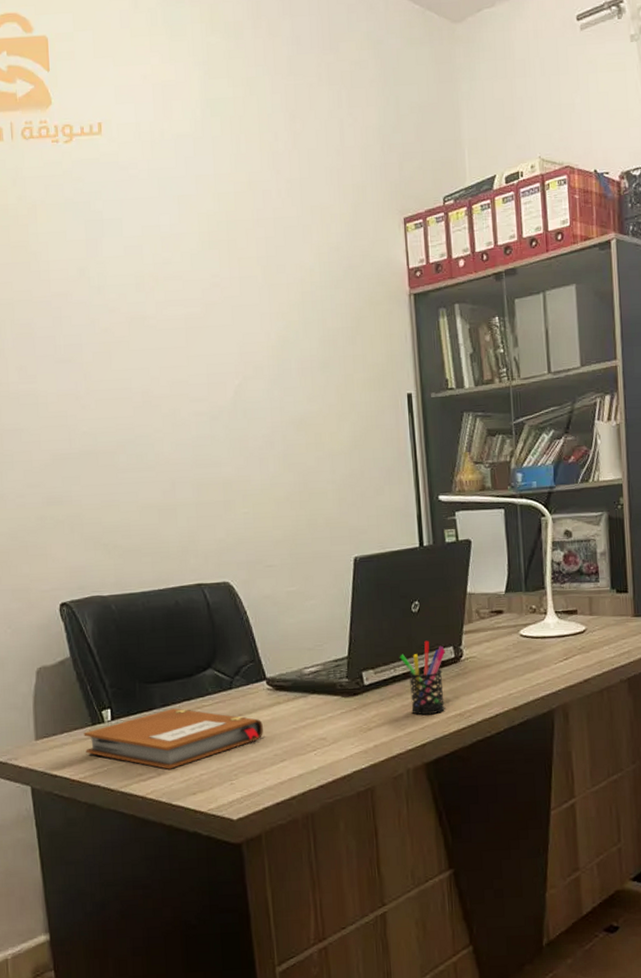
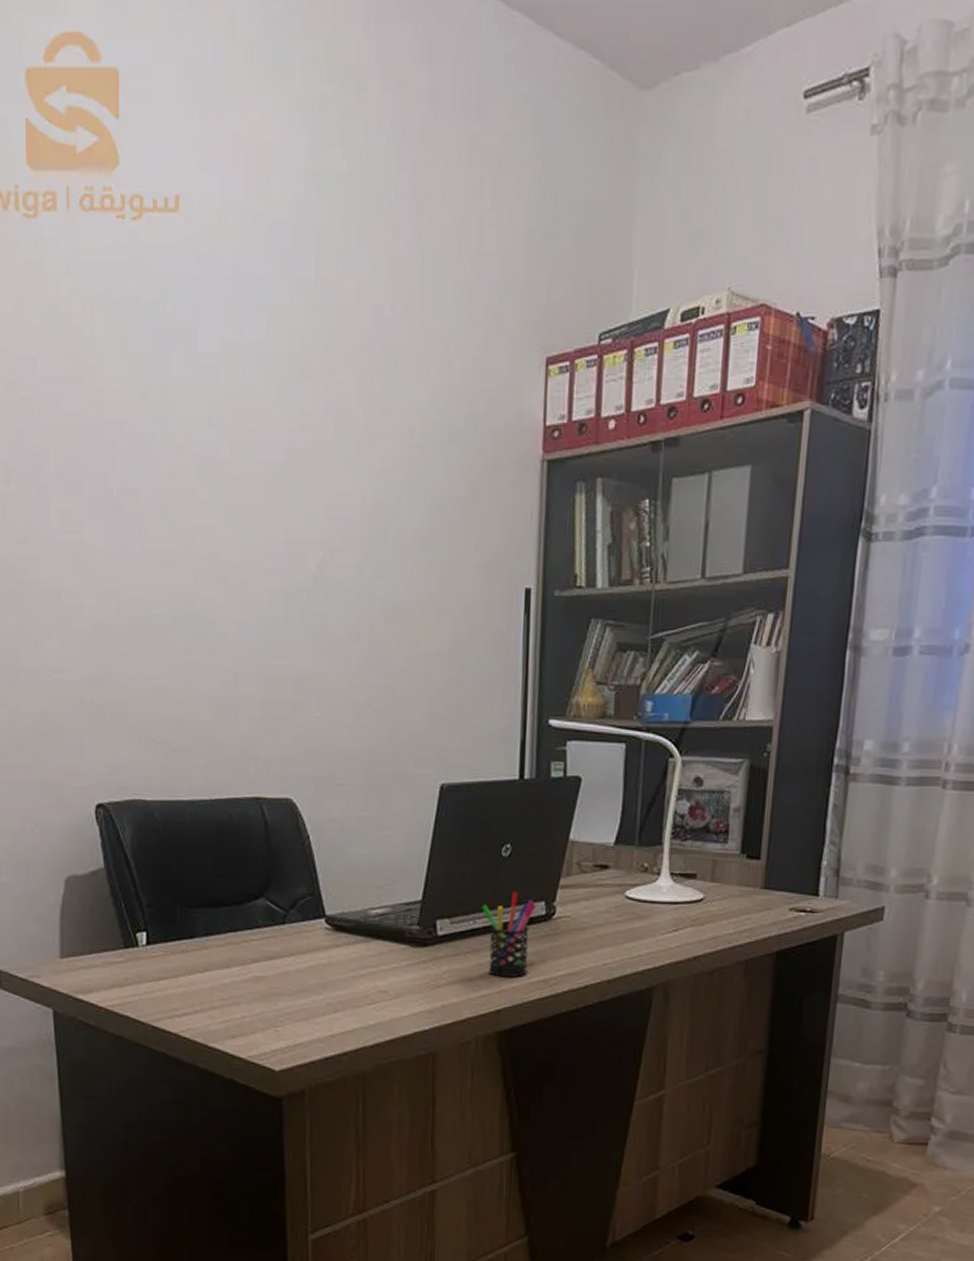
notebook: present [83,708,263,769] -> none [114,939,317,1007]

